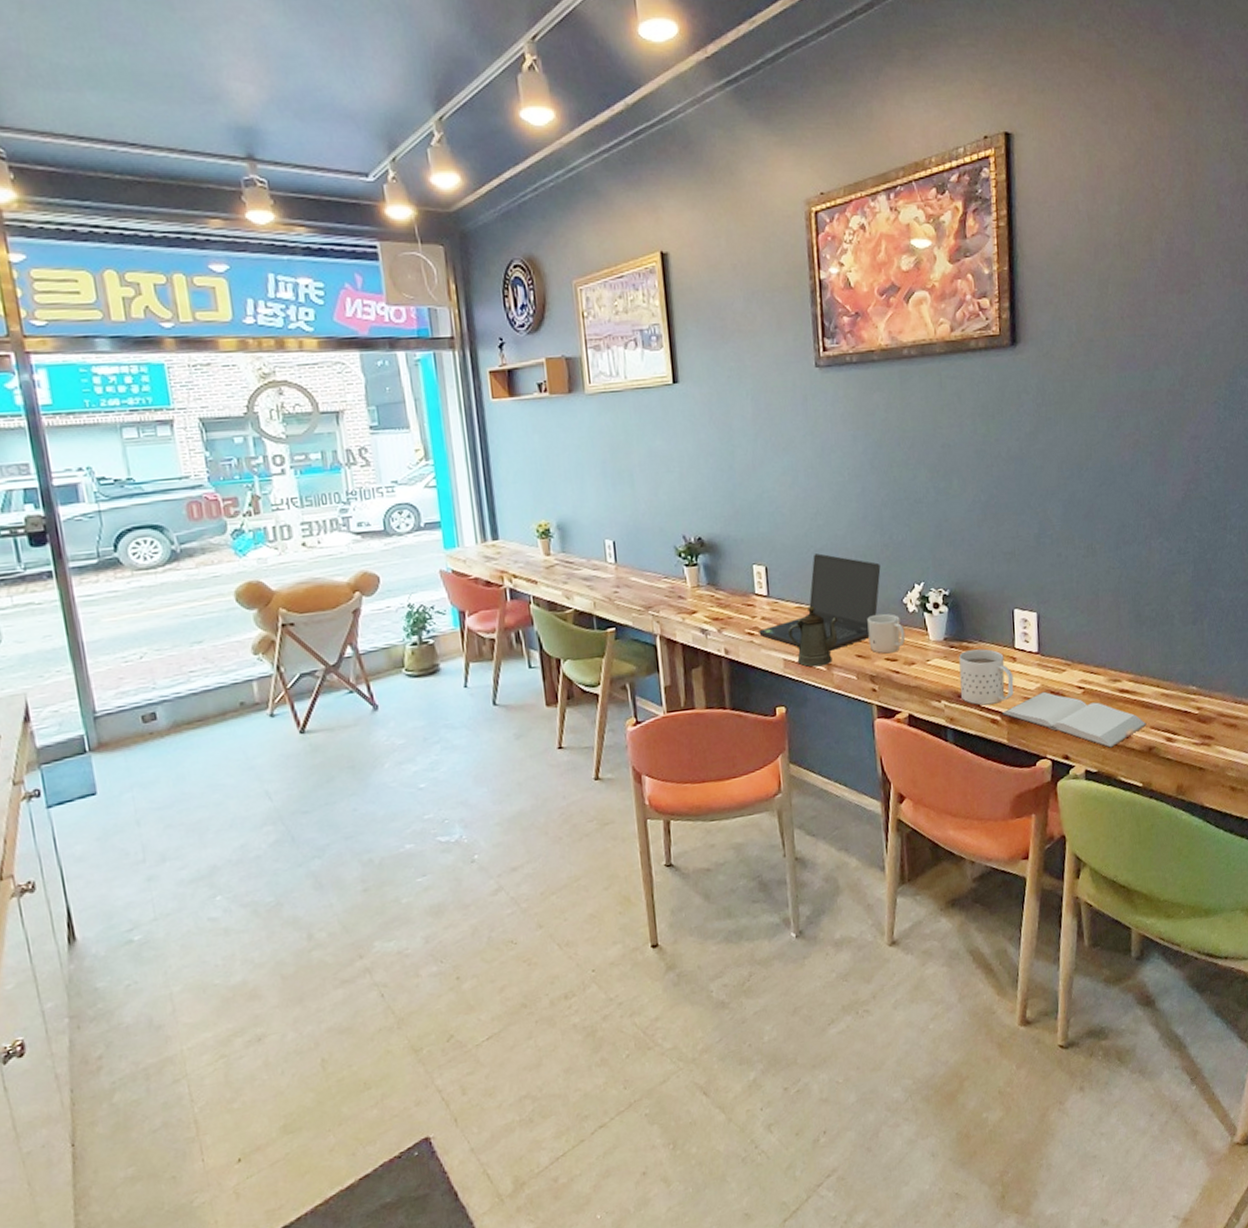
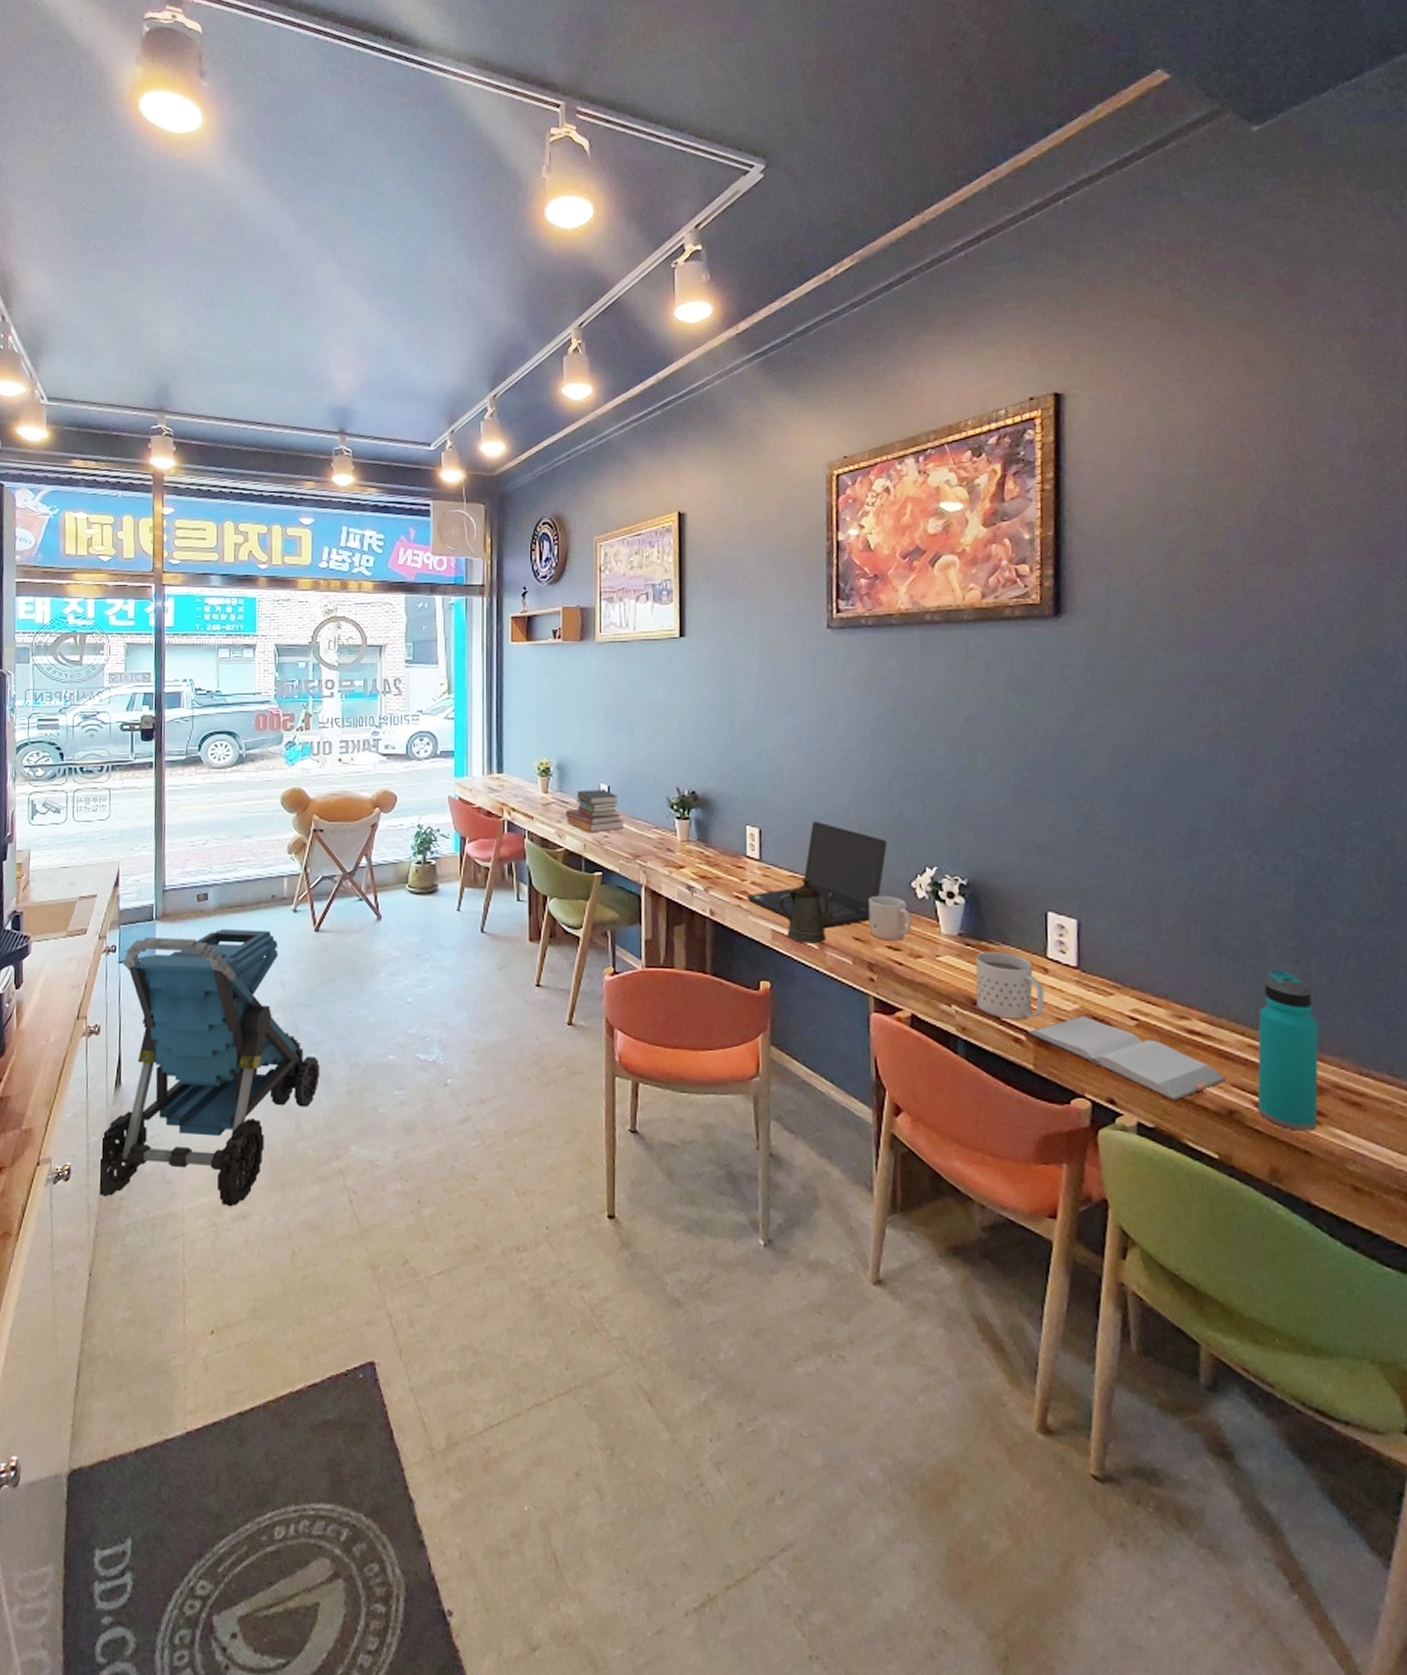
baby buggy: none [52,741,329,1063] -> present [100,929,320,1207]
books: none [571,545,633,591] -> present [565,790,624,833]
water bottle: none [1168,631,1209,754] -> present [1257,970,1319,1132]

